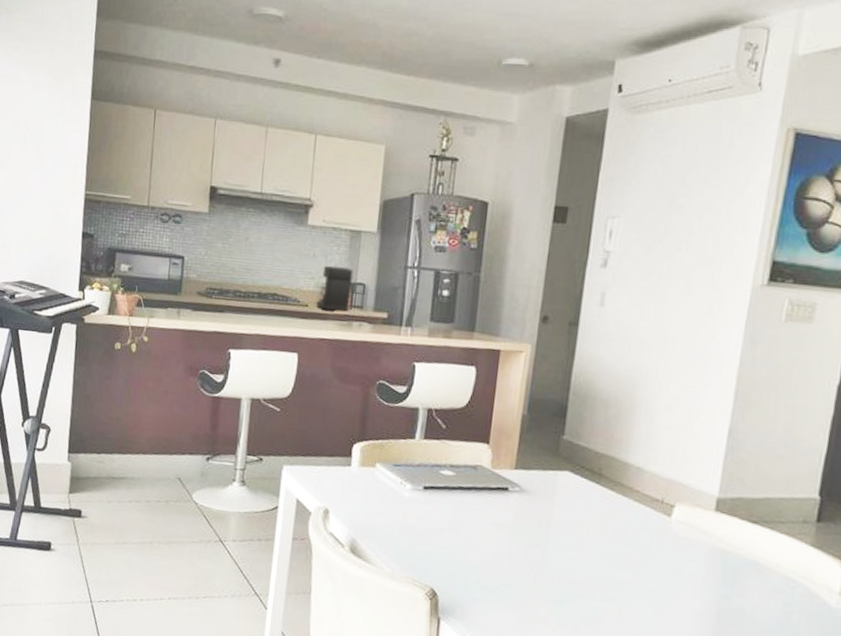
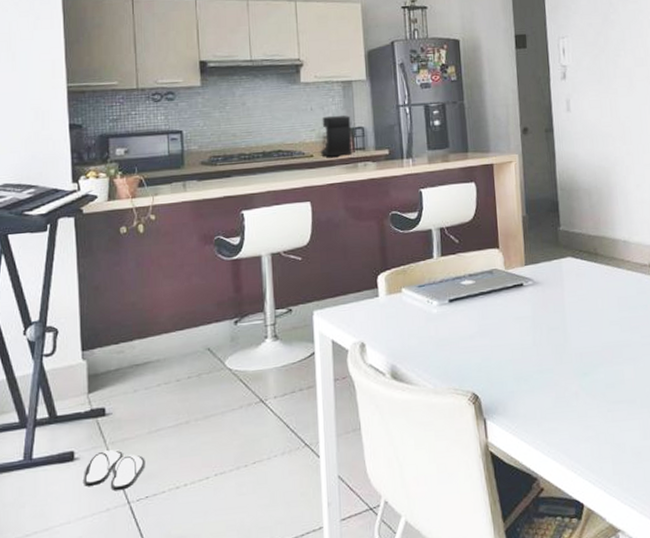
slippers: none [56,549,110,588] -> present [84,450,146,490]

